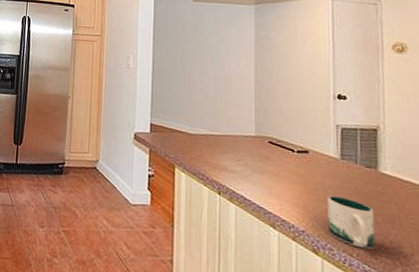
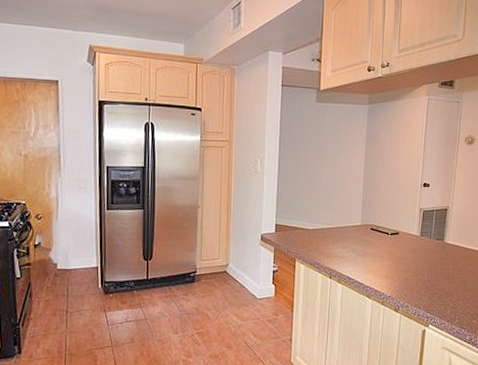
mug: present [327,195,376,250] -> none [407,265,438,302]

